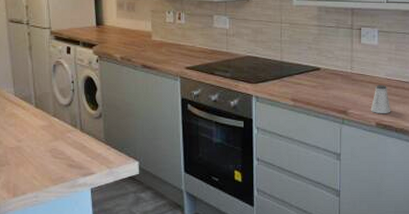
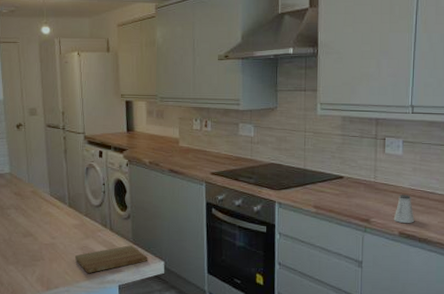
cutting board: none [43,146,122,177] -> present [74,245,148,273]

